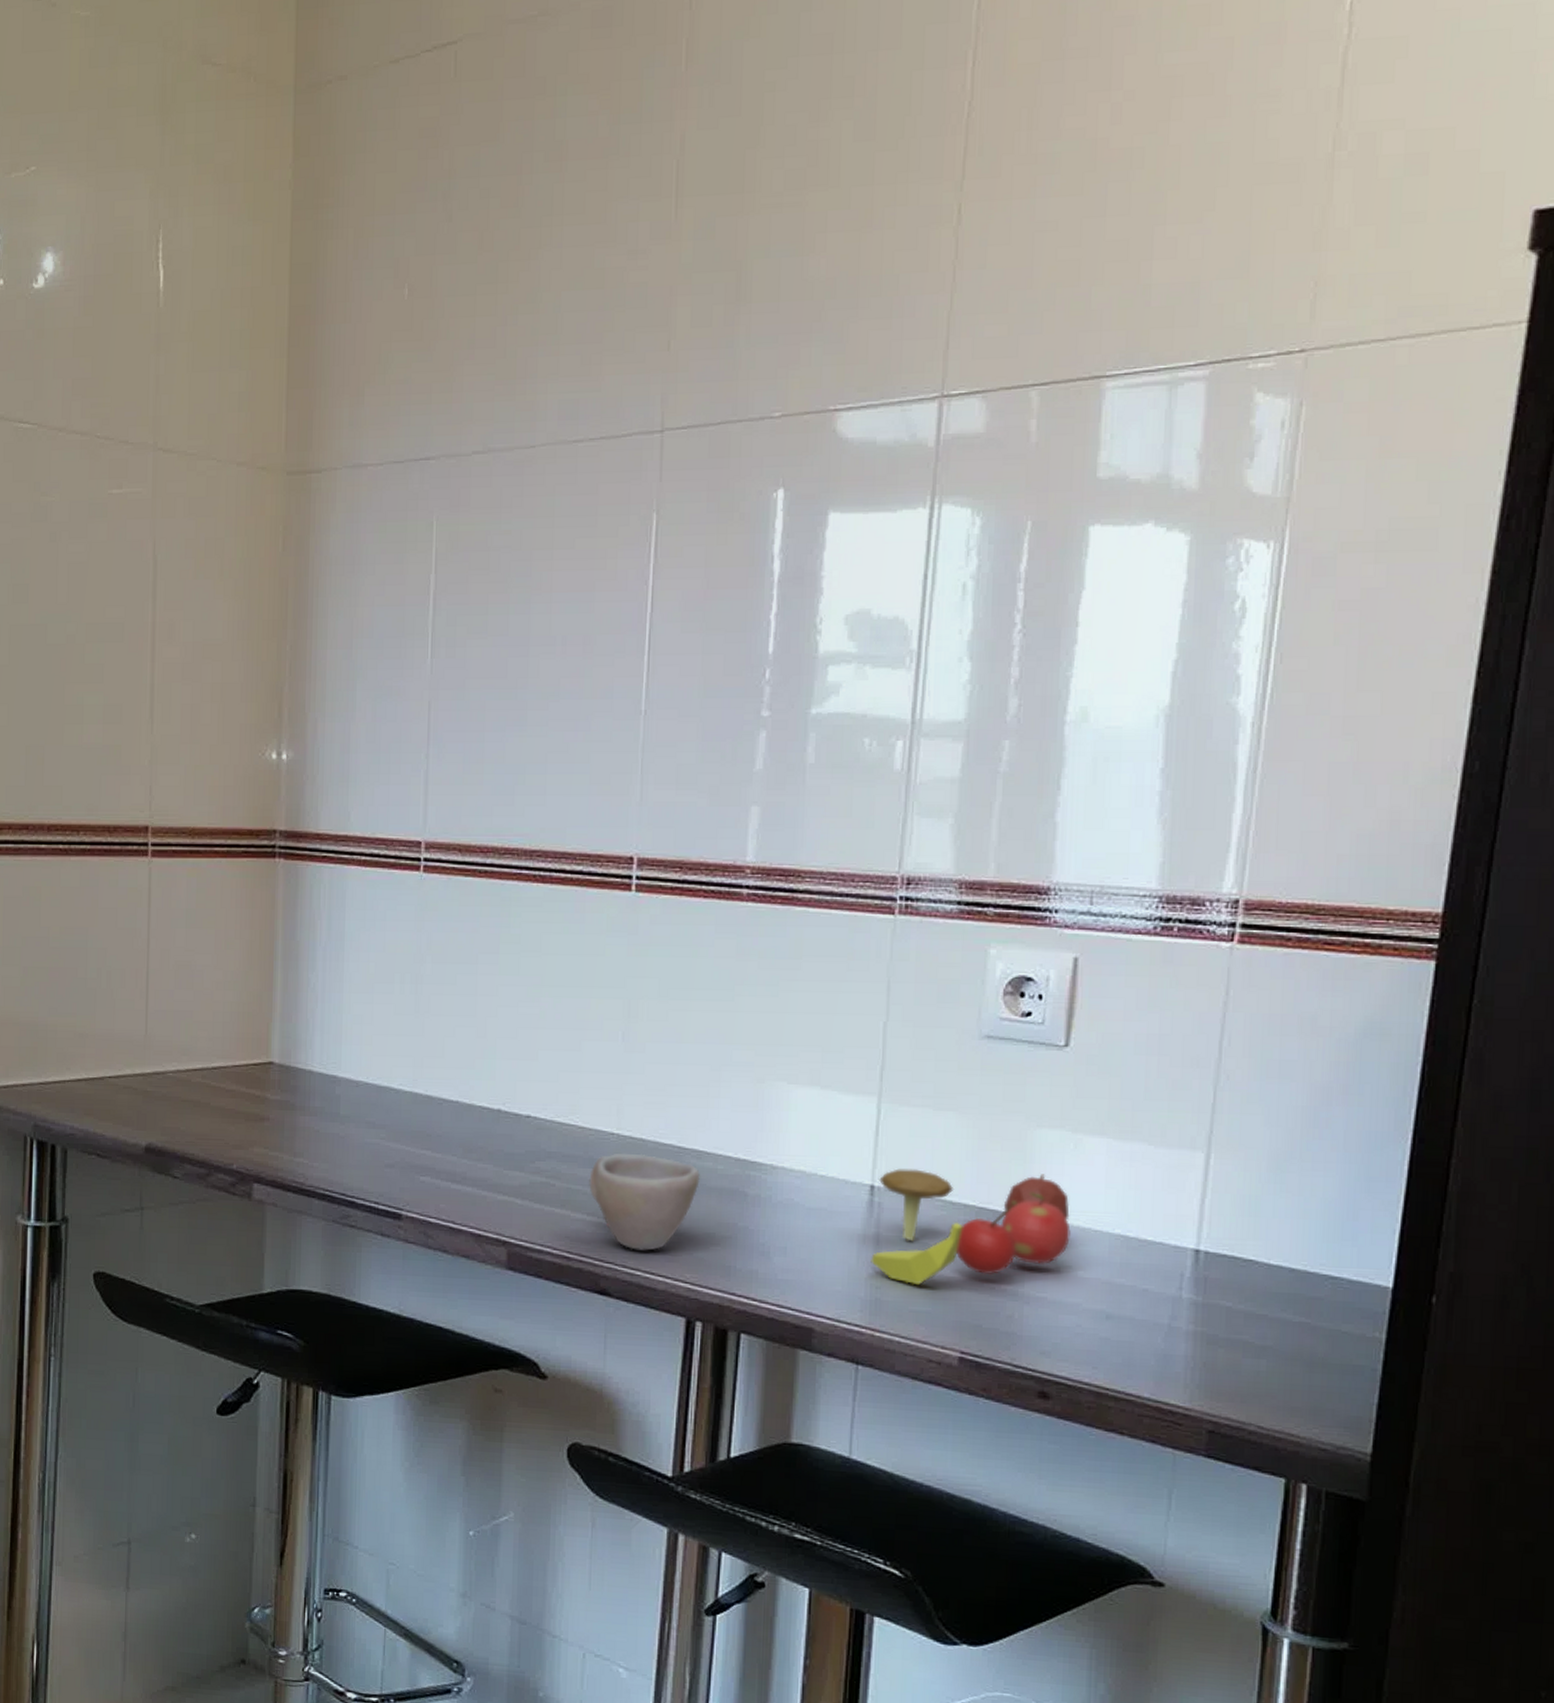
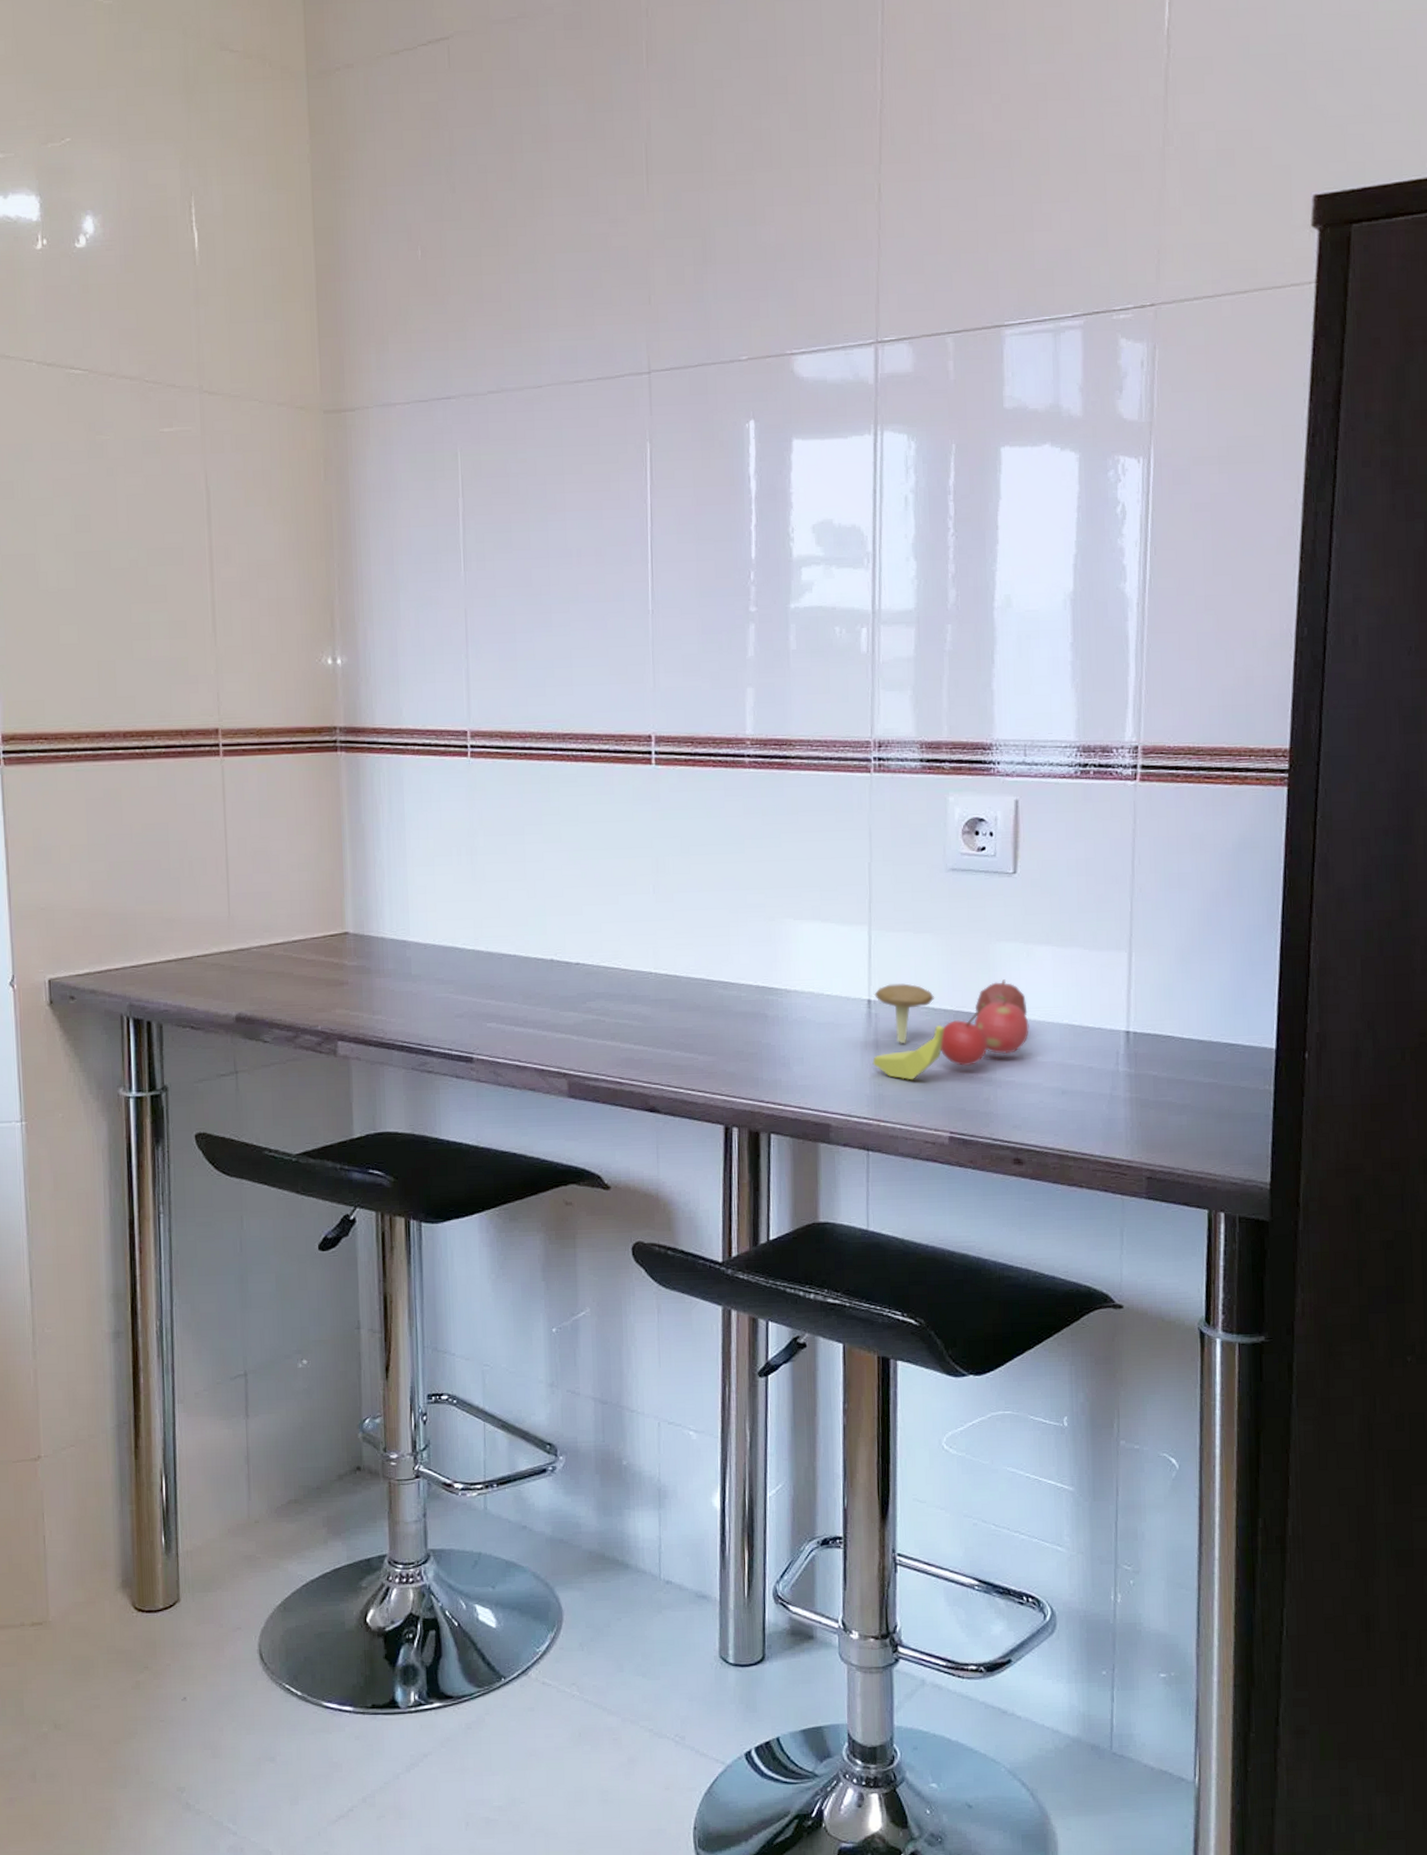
cup: present [589,1152,701,1251] -> none [634,988,728,1071]

